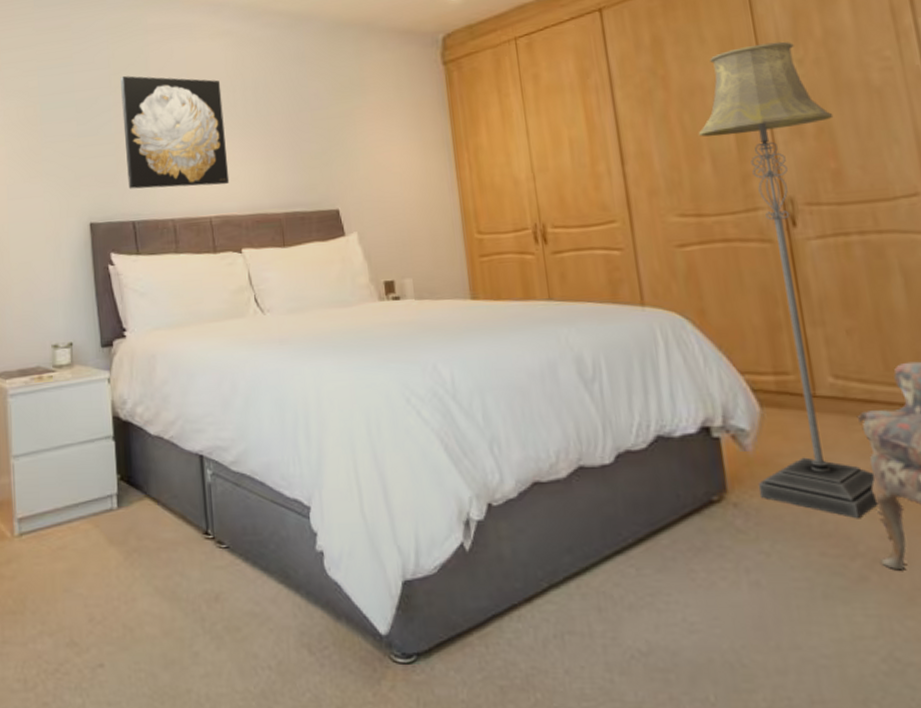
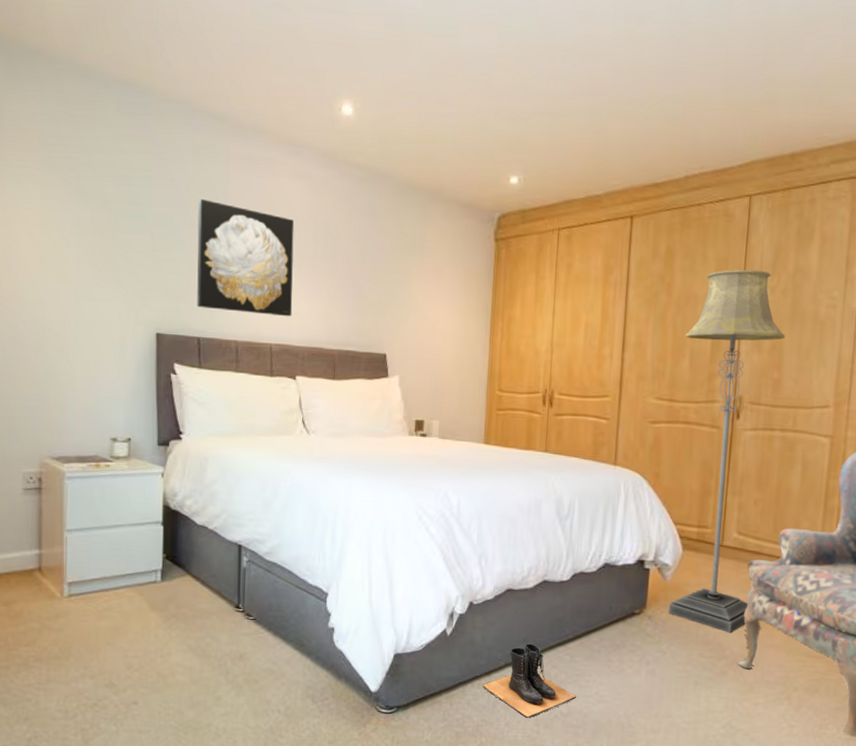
boots: none [523,554,656,661] -> present [482,643,576,718]

